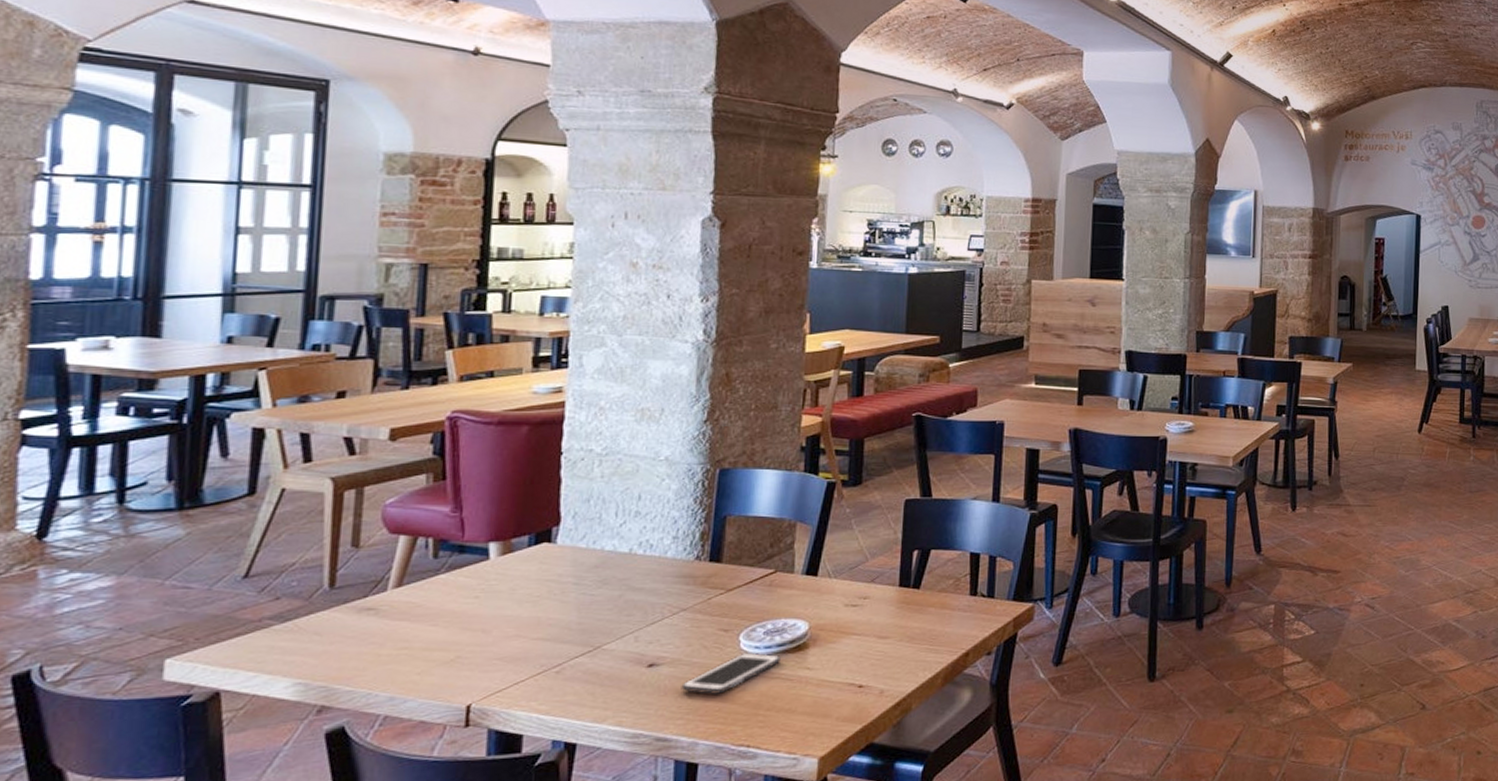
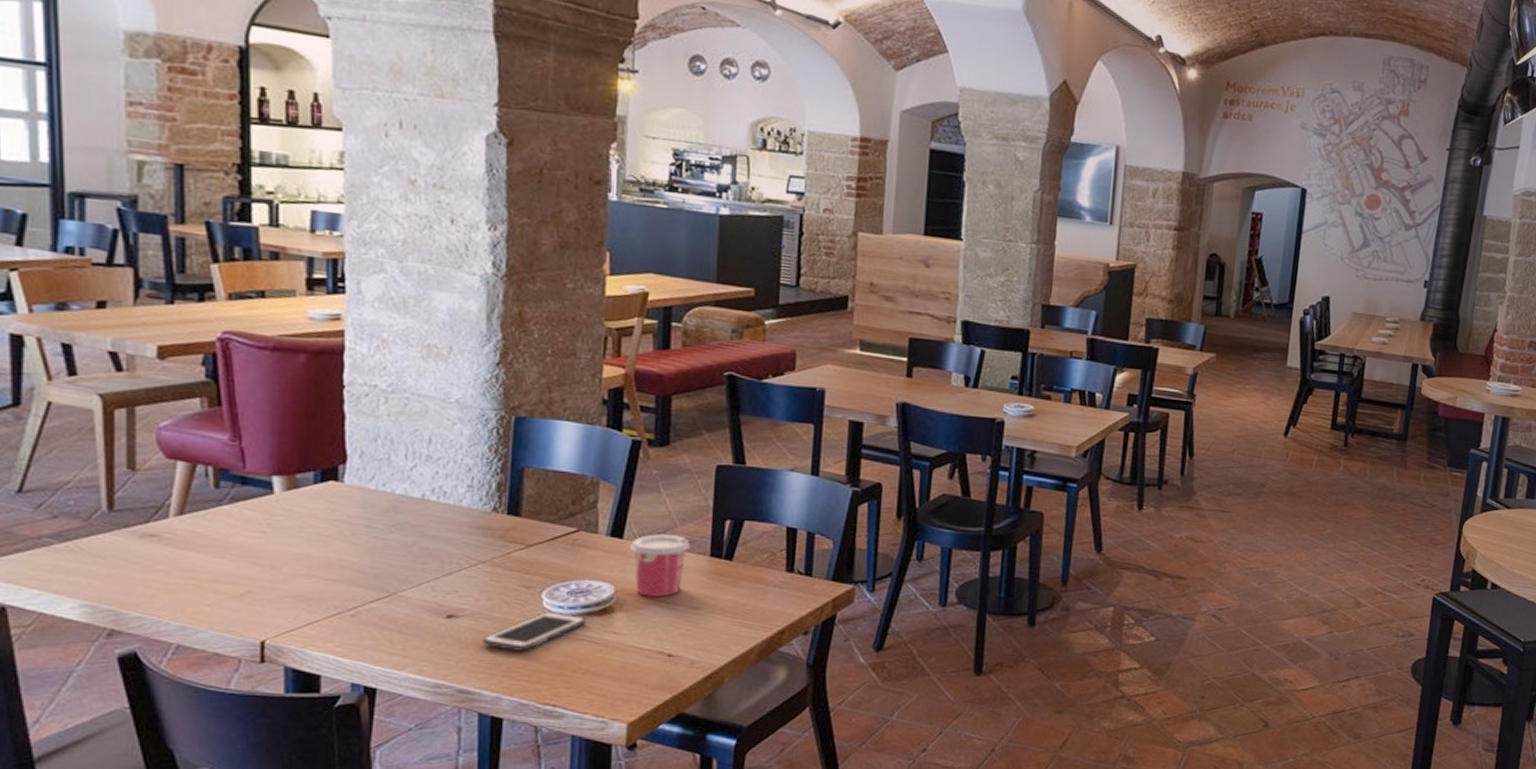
cup: none [823,569,880,630] -> present [629,534,690,597]

